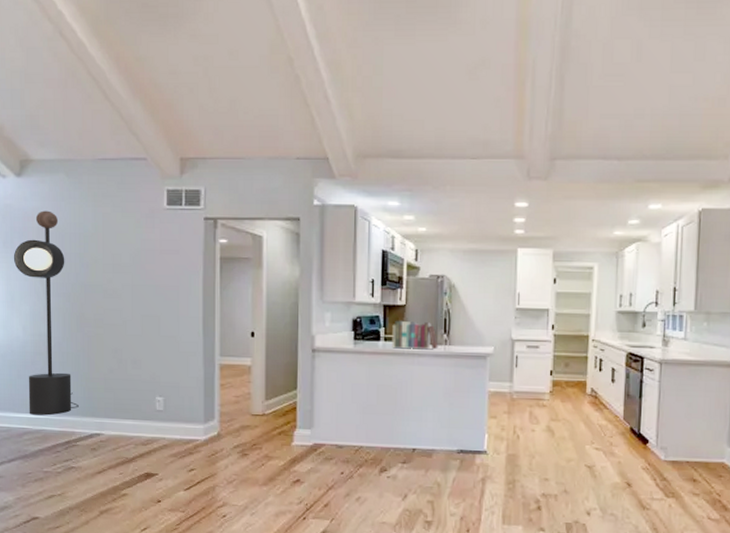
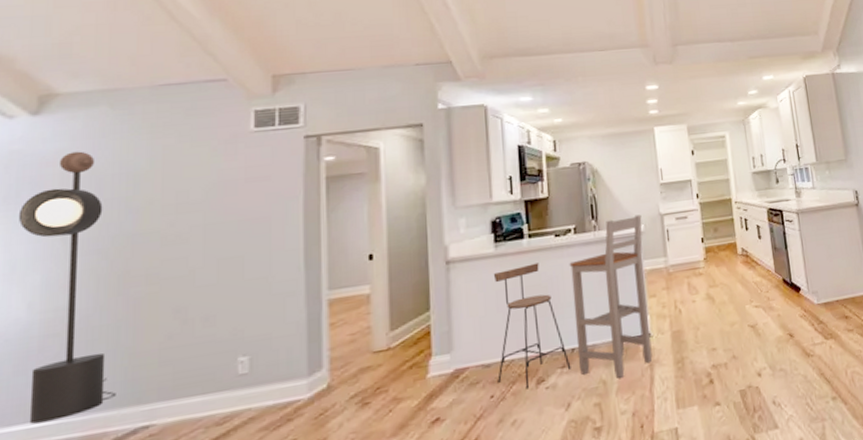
bar stool: none [348,365,411,474] -> present [494,263,571,390]
books: present [392,320,438,350] -> none [536,211,588,244]
bar stool: none [417,336,493,485] -> present [569,214,653,379]

